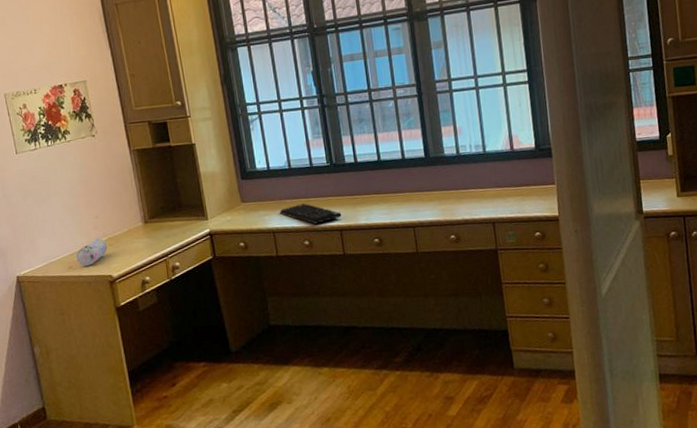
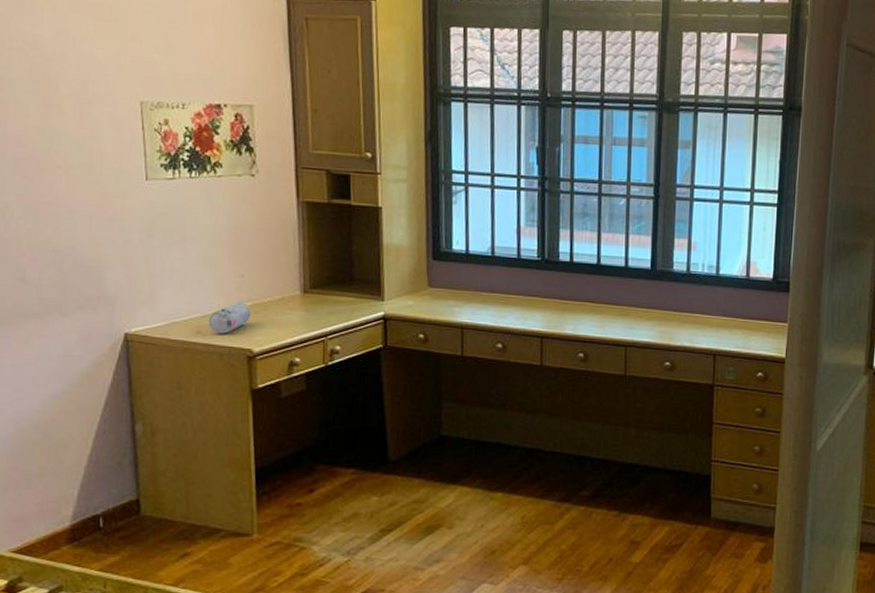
keyboard: present [279,203,342,224] -> none [473,299,546,326]

